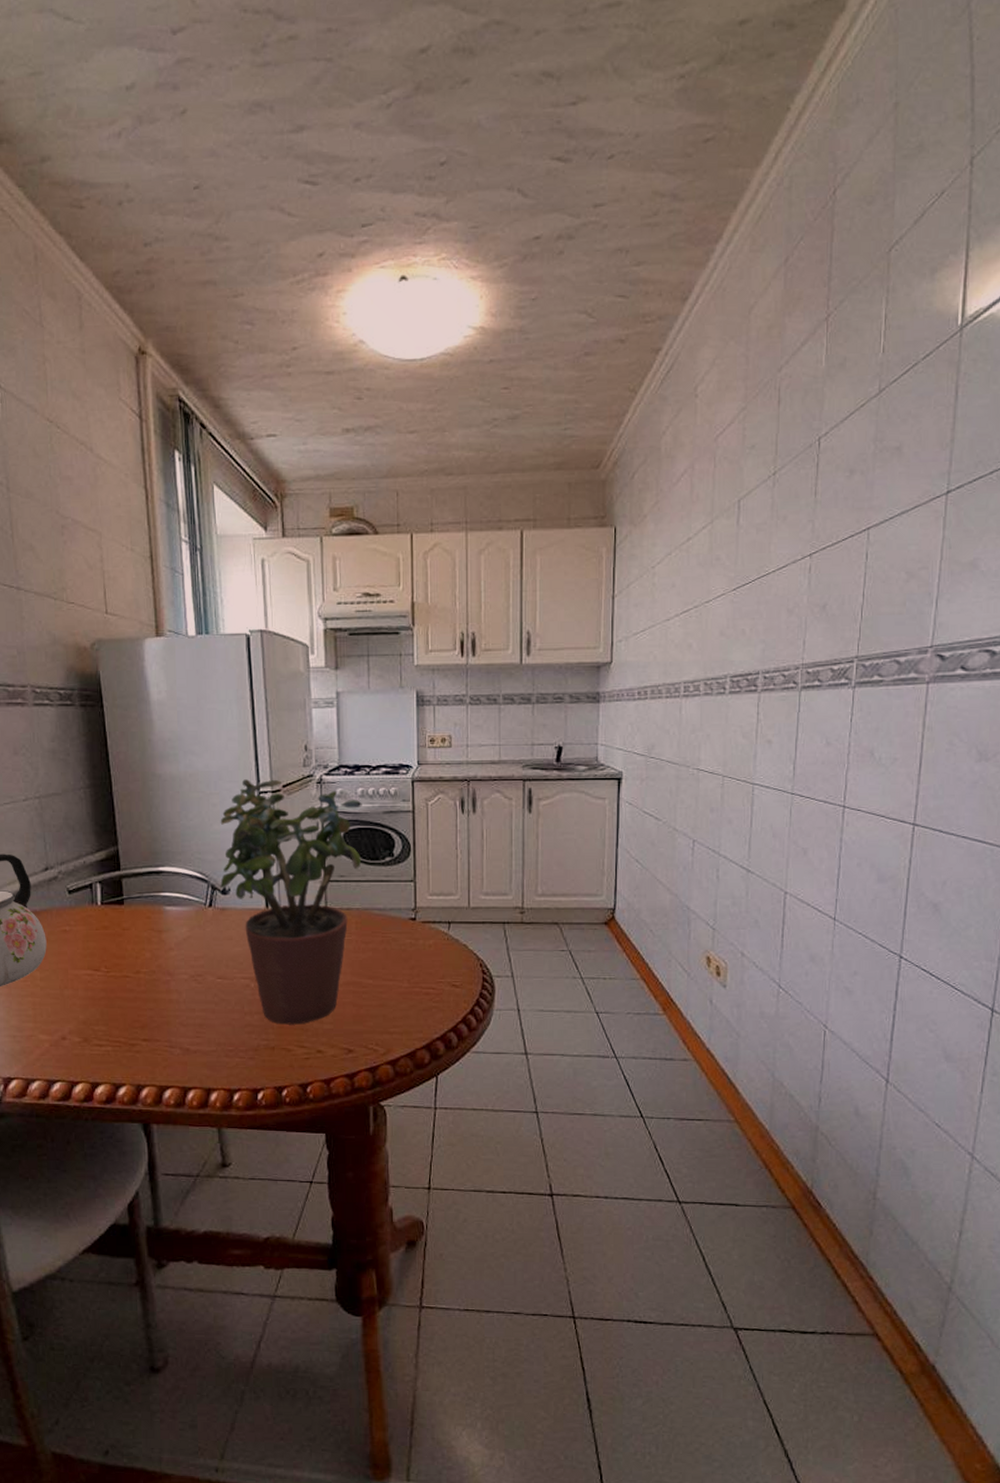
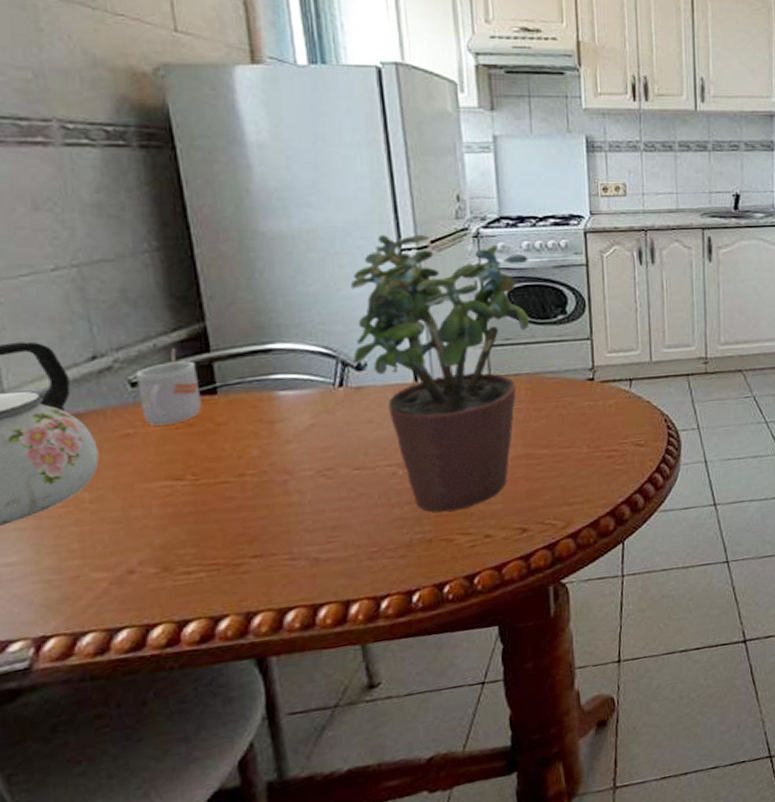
mug: none [72,865,113,926] -> present [136,348,202,426]

